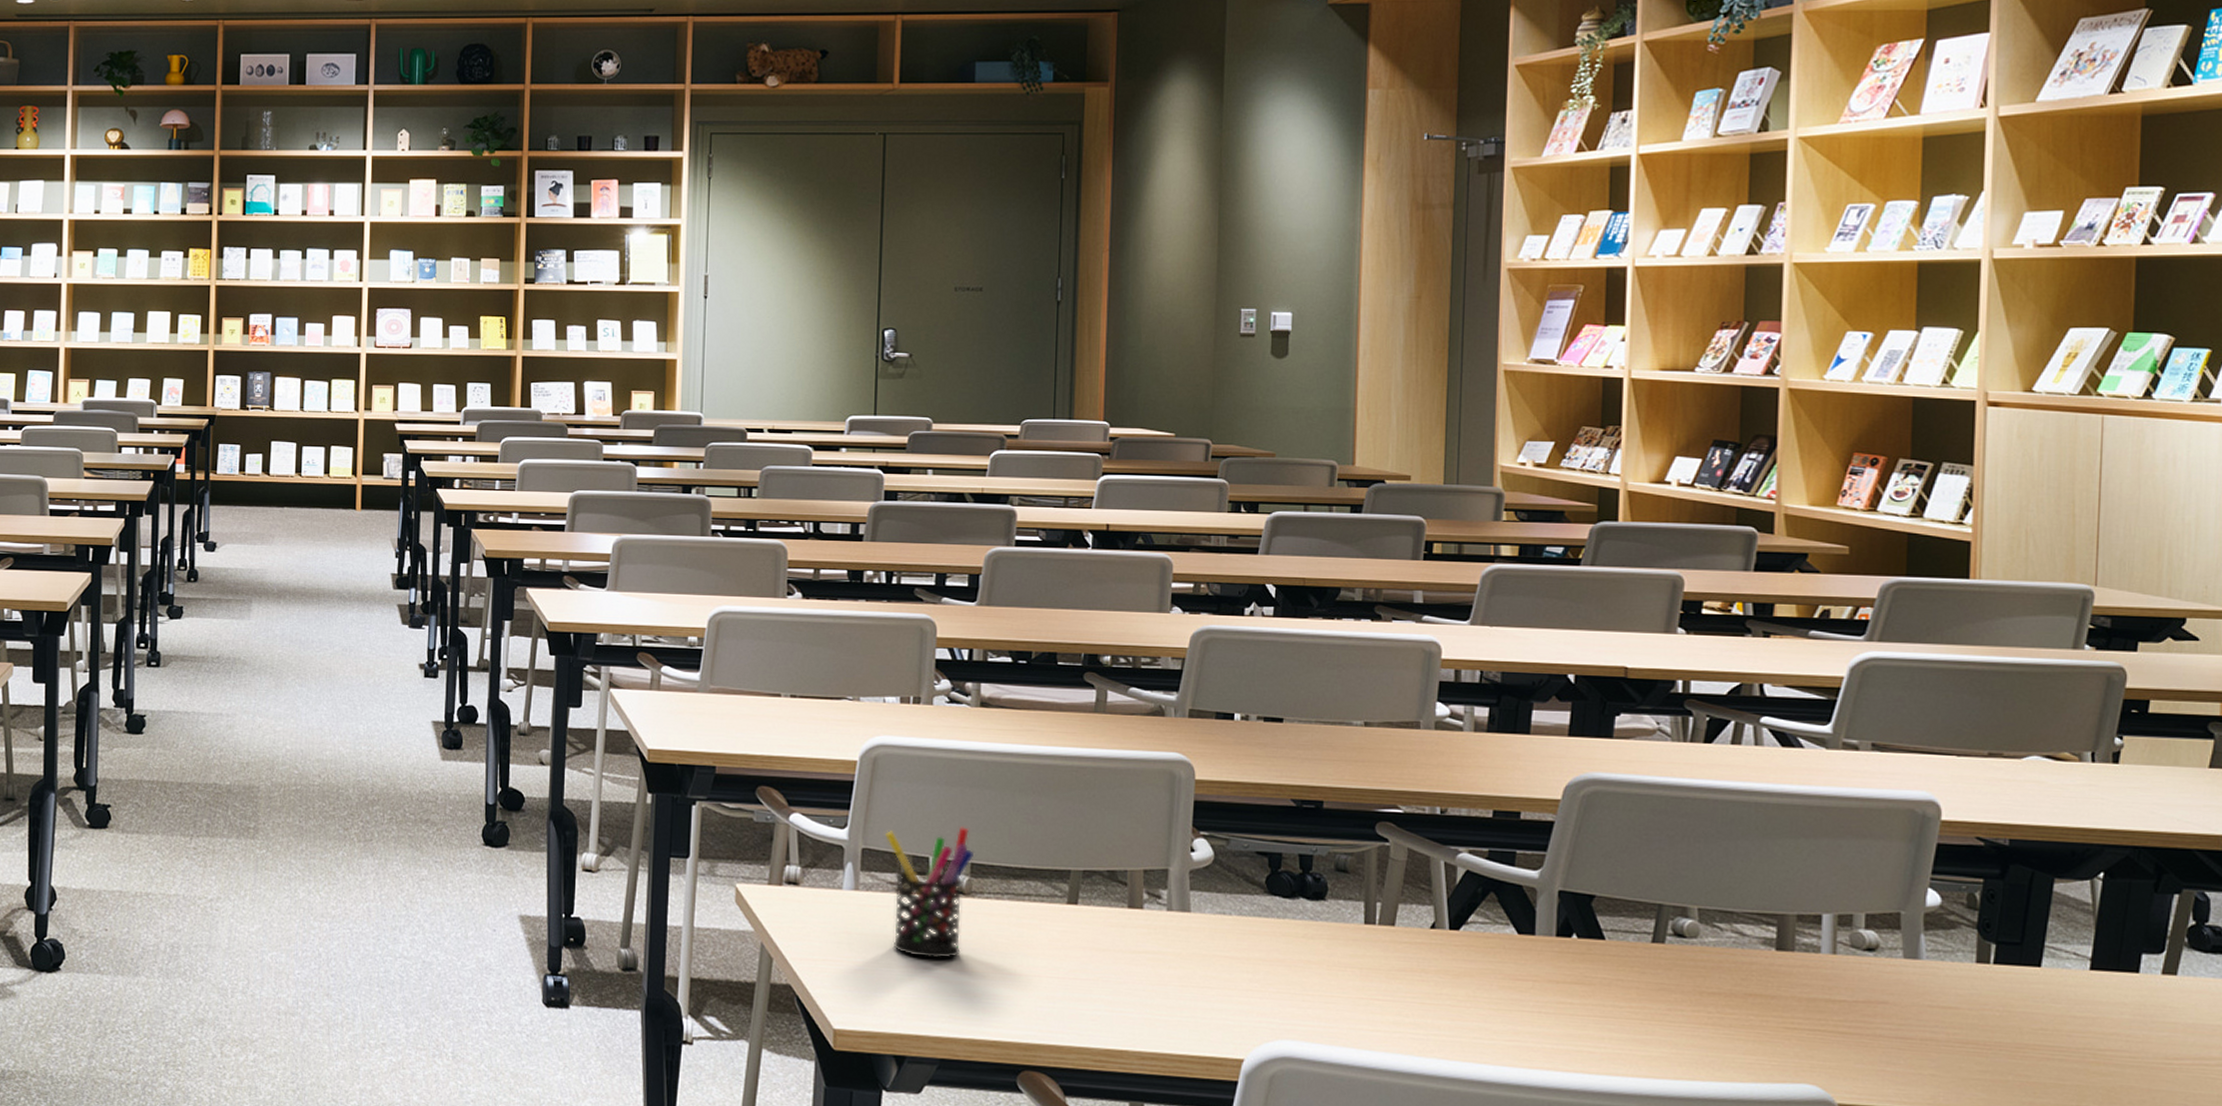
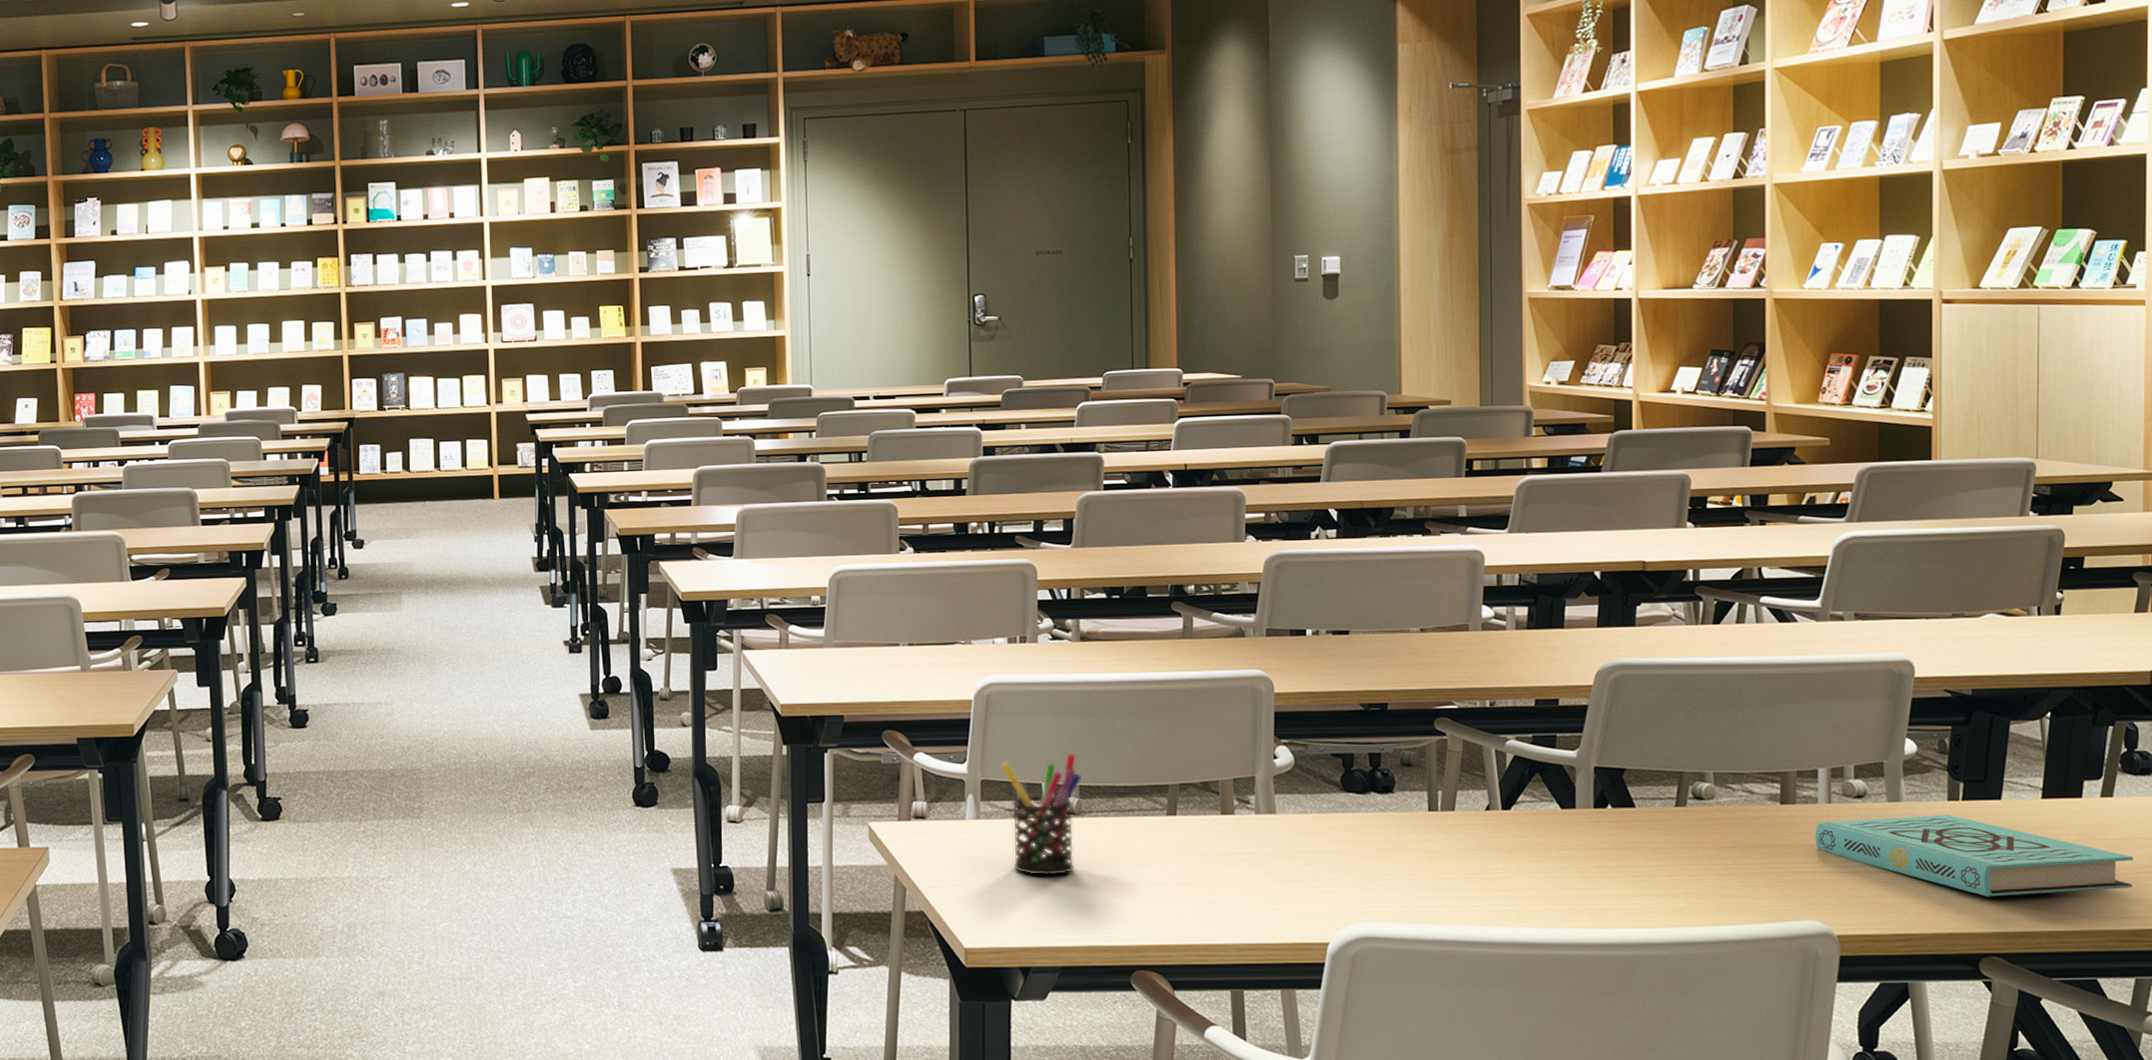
book: none [1816,974,2201,1082] -> present [1815,815,2134,897]

